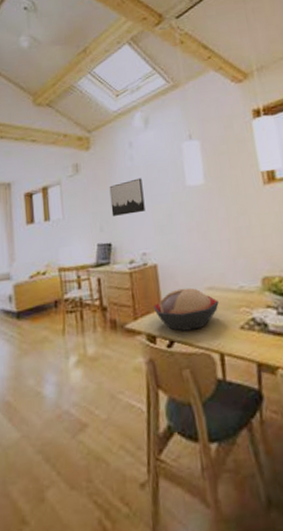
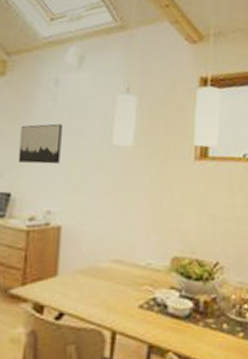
decorative bowl: present [153,287,219,331] -> none [47,257,122,304]

